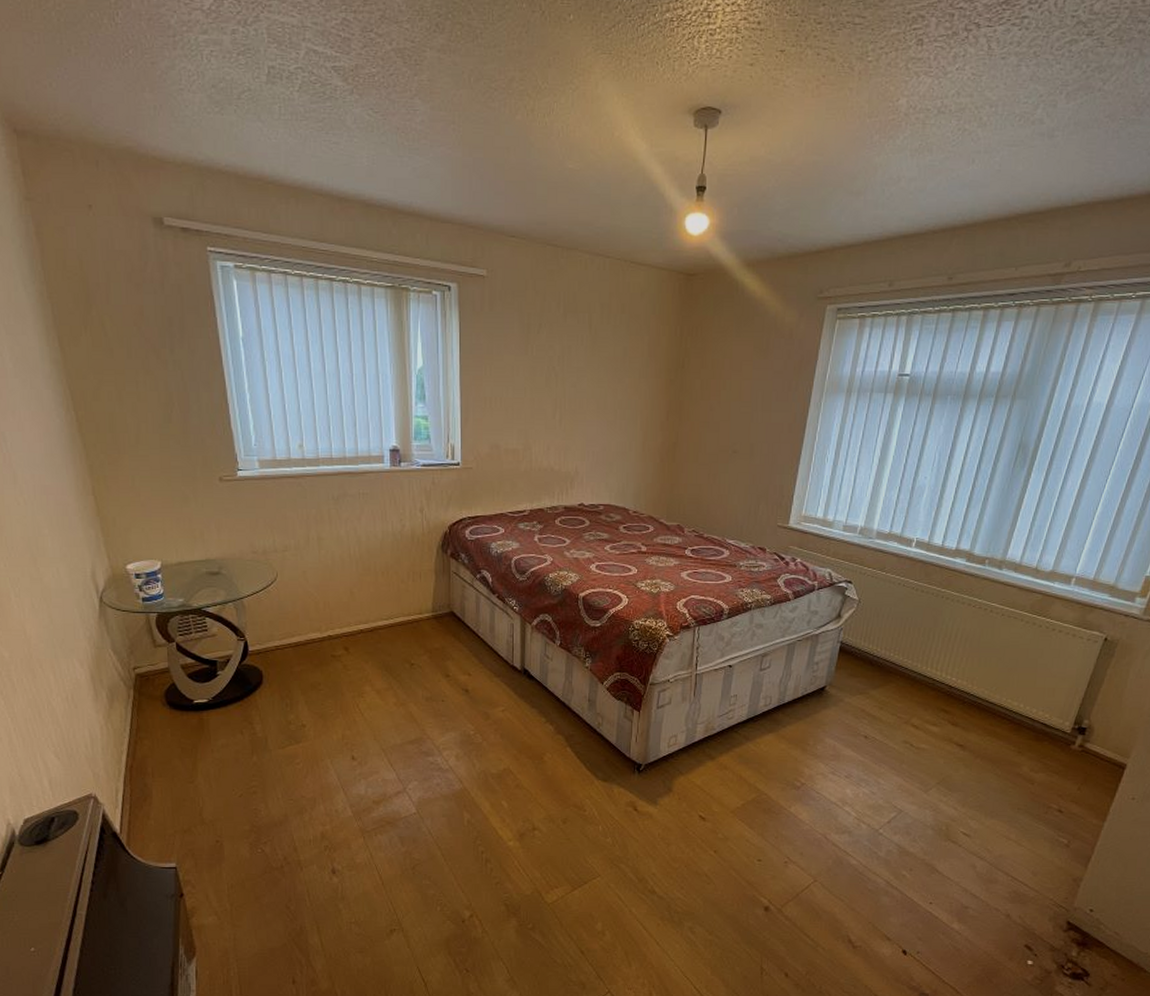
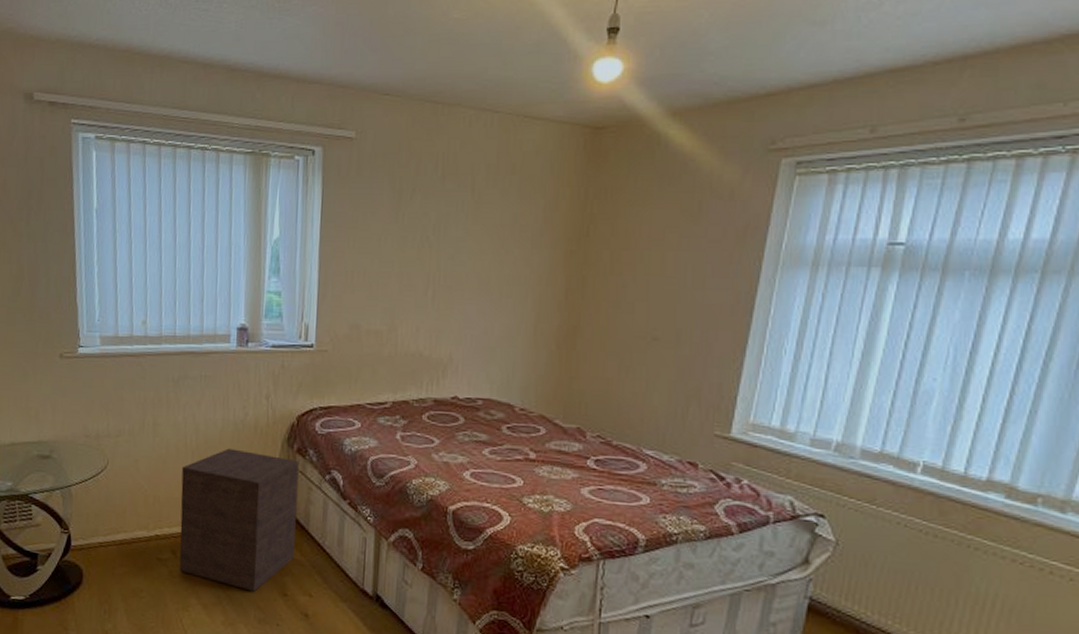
nightstand: none [348,556,453,676] -> present [179,448,299,592]

